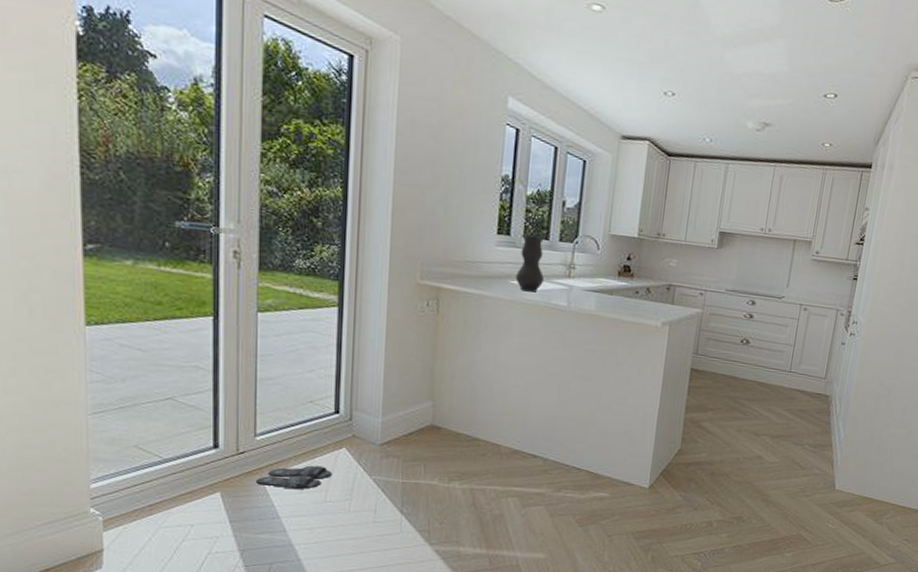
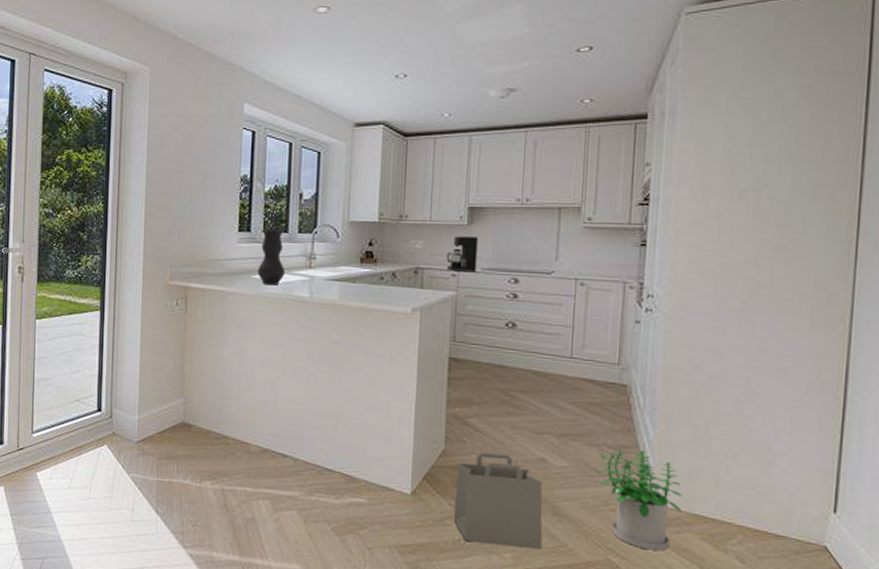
slippers: present [255,465,332,490] -> none [31,461,95,486]
shopping bag: none [682,451,757,529] -> present [453,452,543,550]
coffee maker: none [696,258,726,293] -> present [446,236,478,273]
potted plant: none [800,447,858,526] -> present [598,448,682,552]

